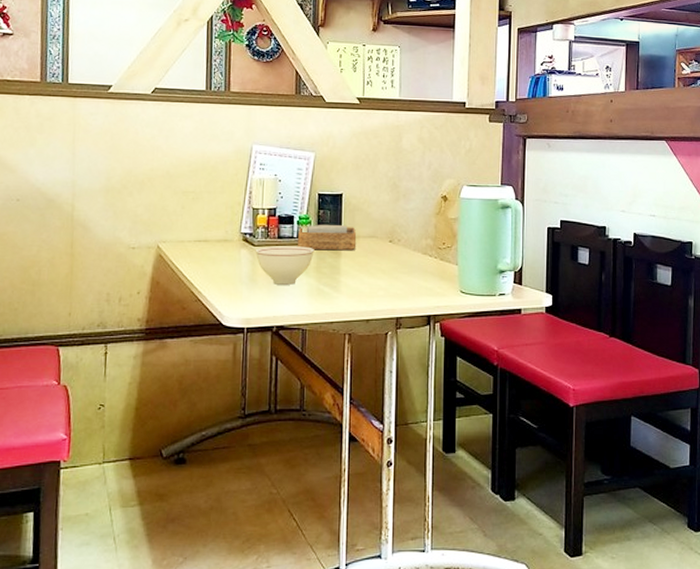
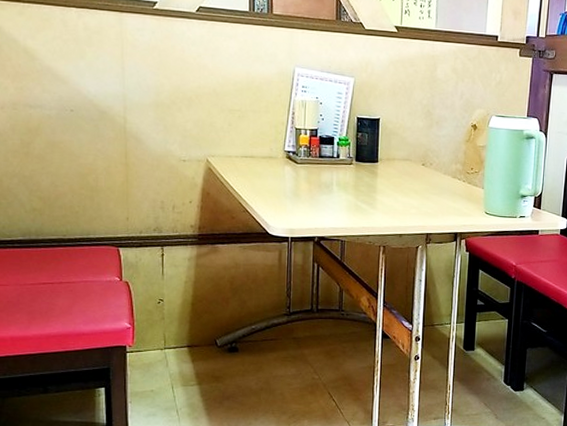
bowl: present [255,246,314,285] -> none [298,164,353,200]
napkin holder: present [297,224,357,251] -> none [336,146,392,171]

